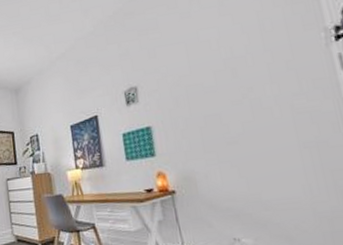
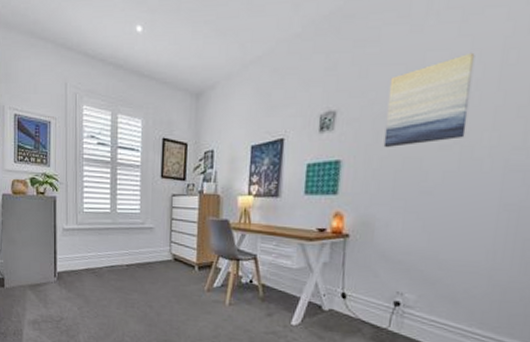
wall art: none [175,26,250,110] -> present [383,52,475,148]

